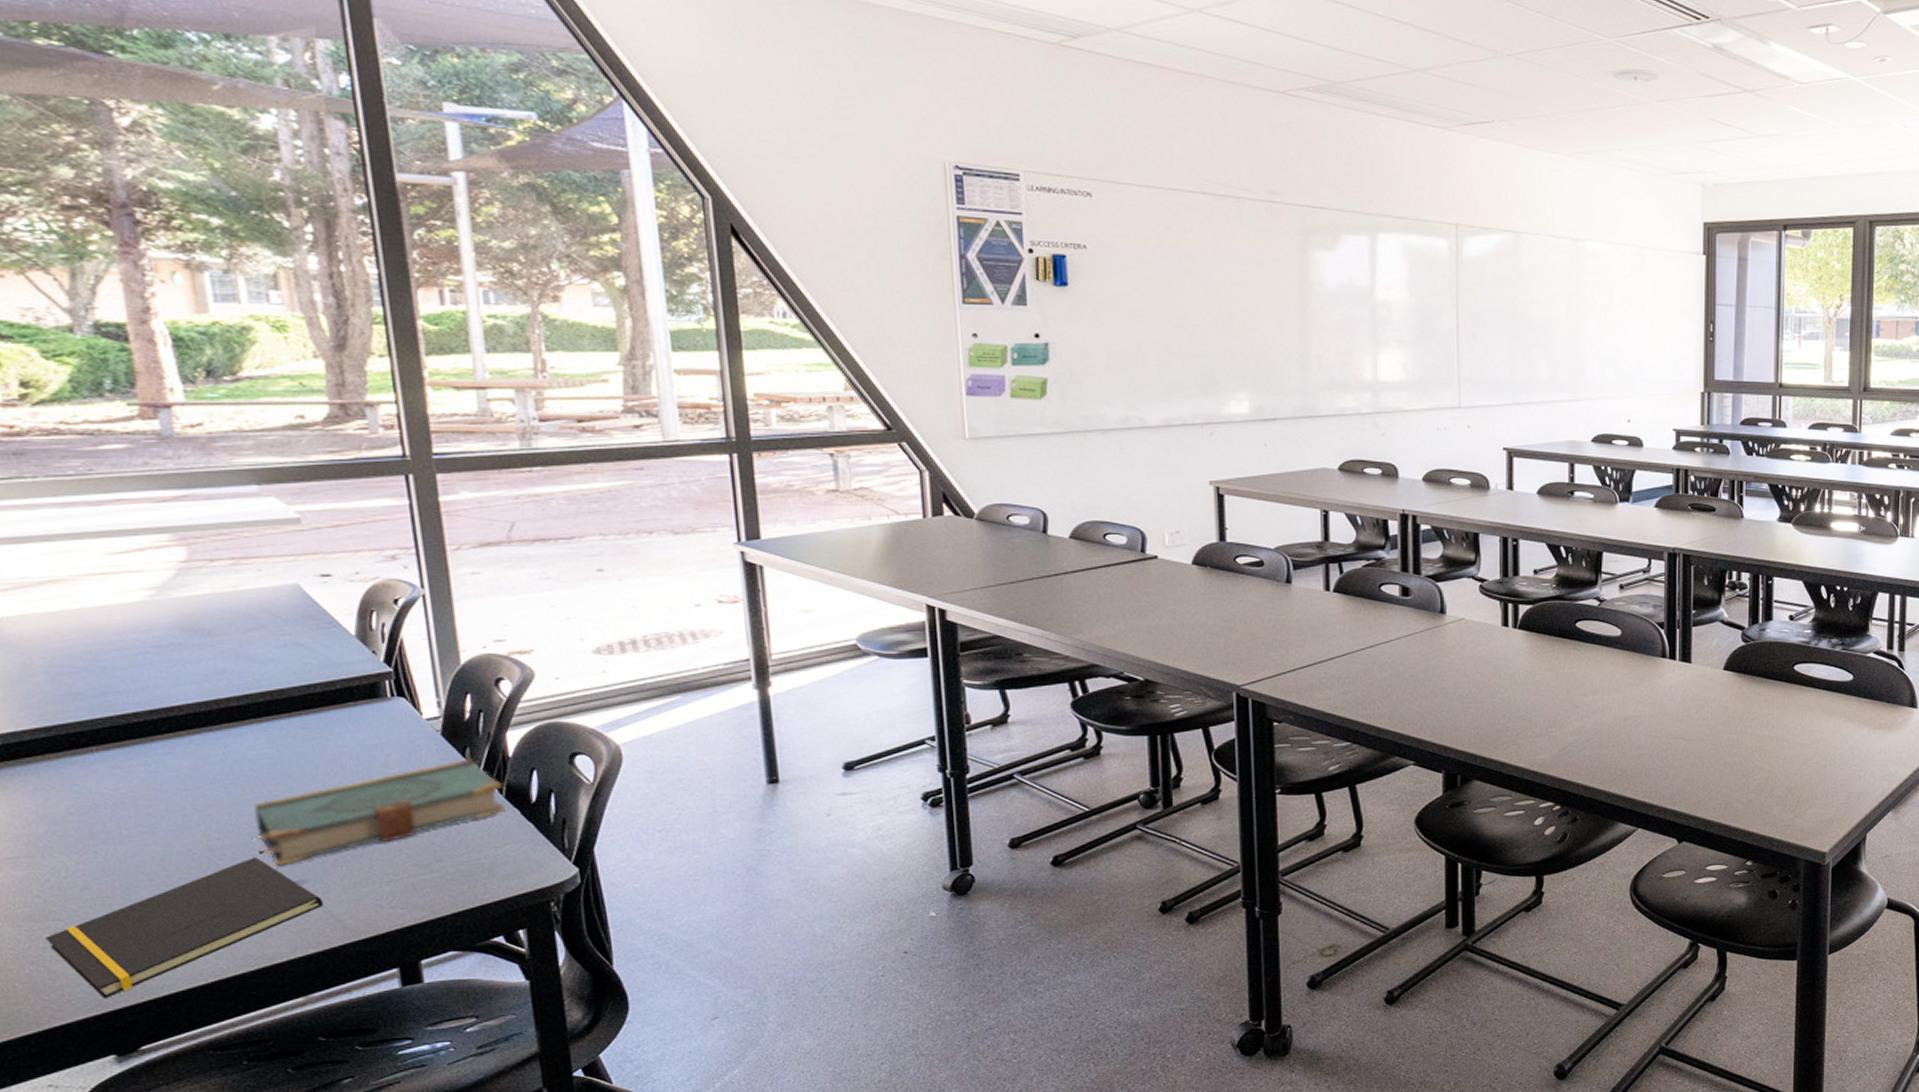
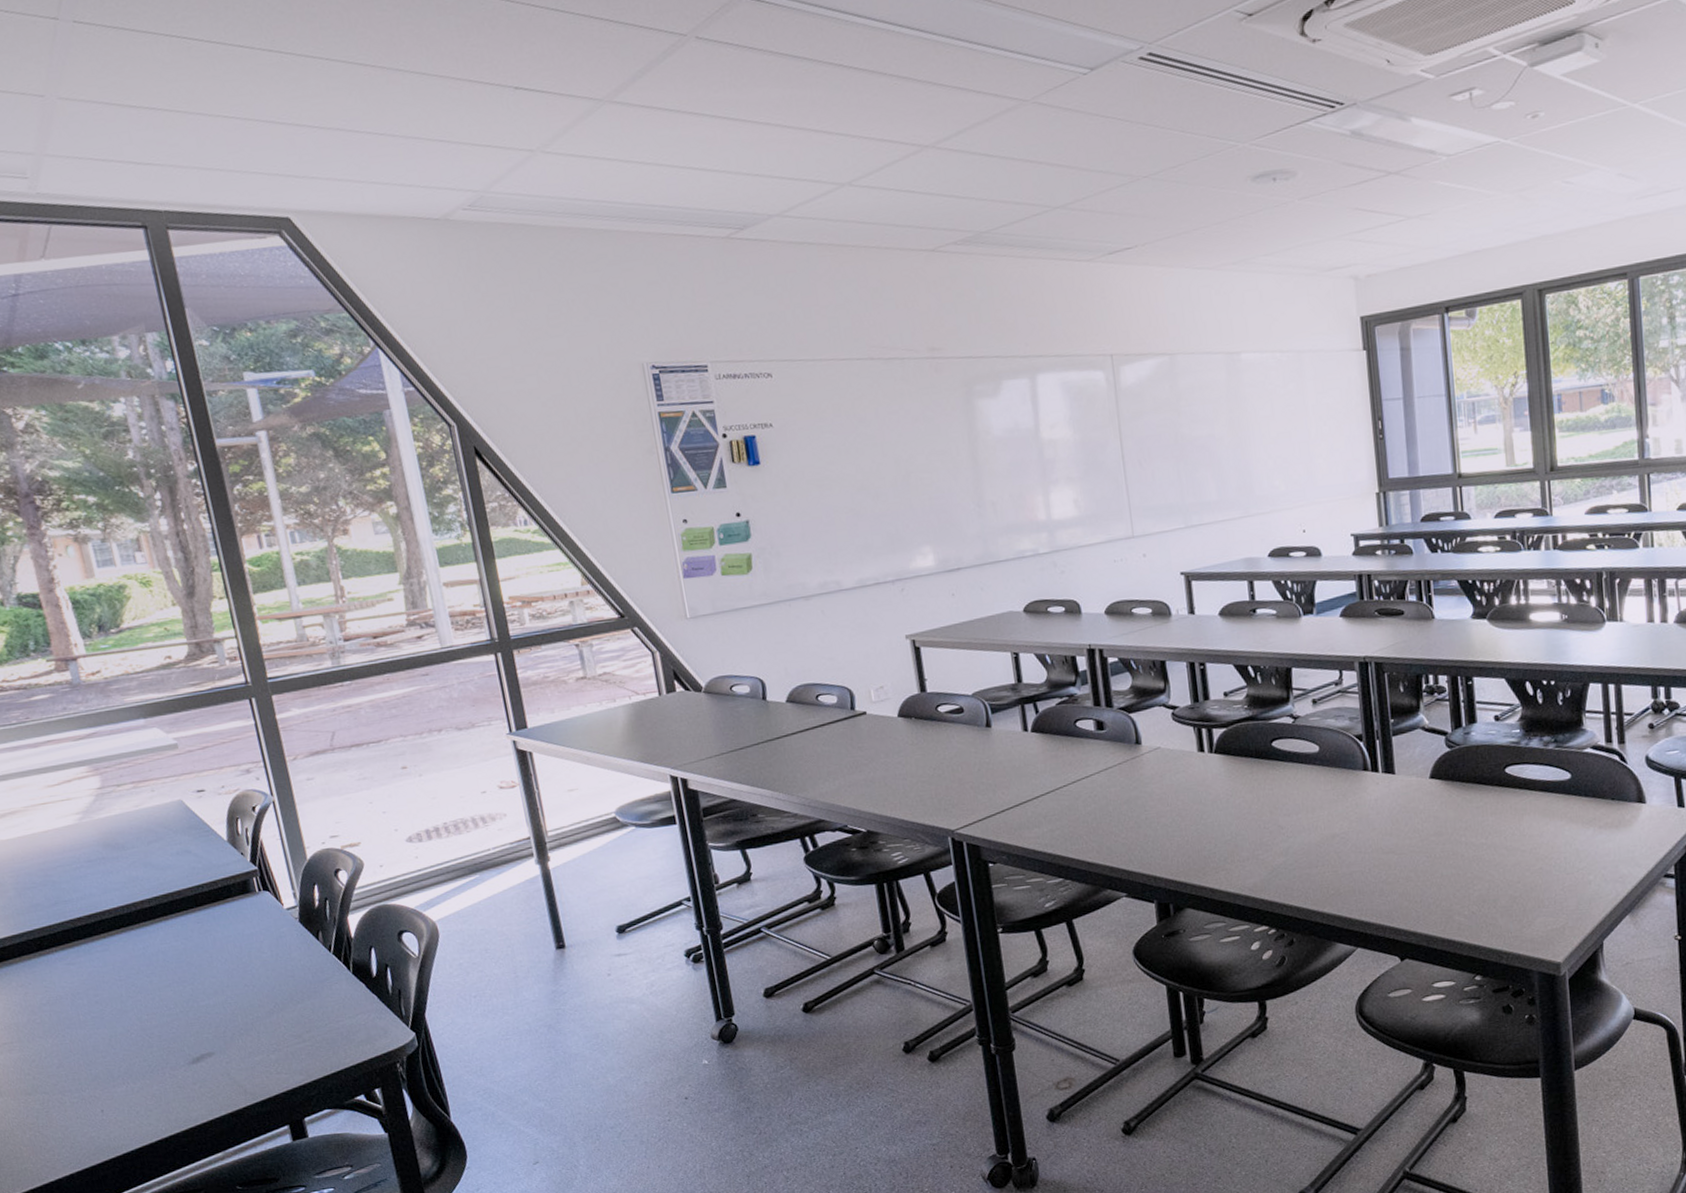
notepad: present [45,857,323,998] -> none [37,1034,228,1157]
book: present [253,757,505,867] -> none [169,940,354,1042]

